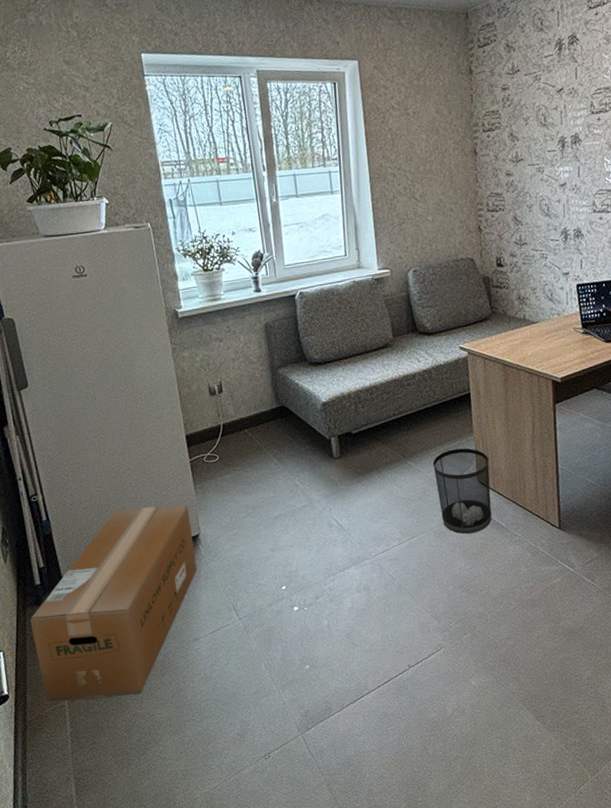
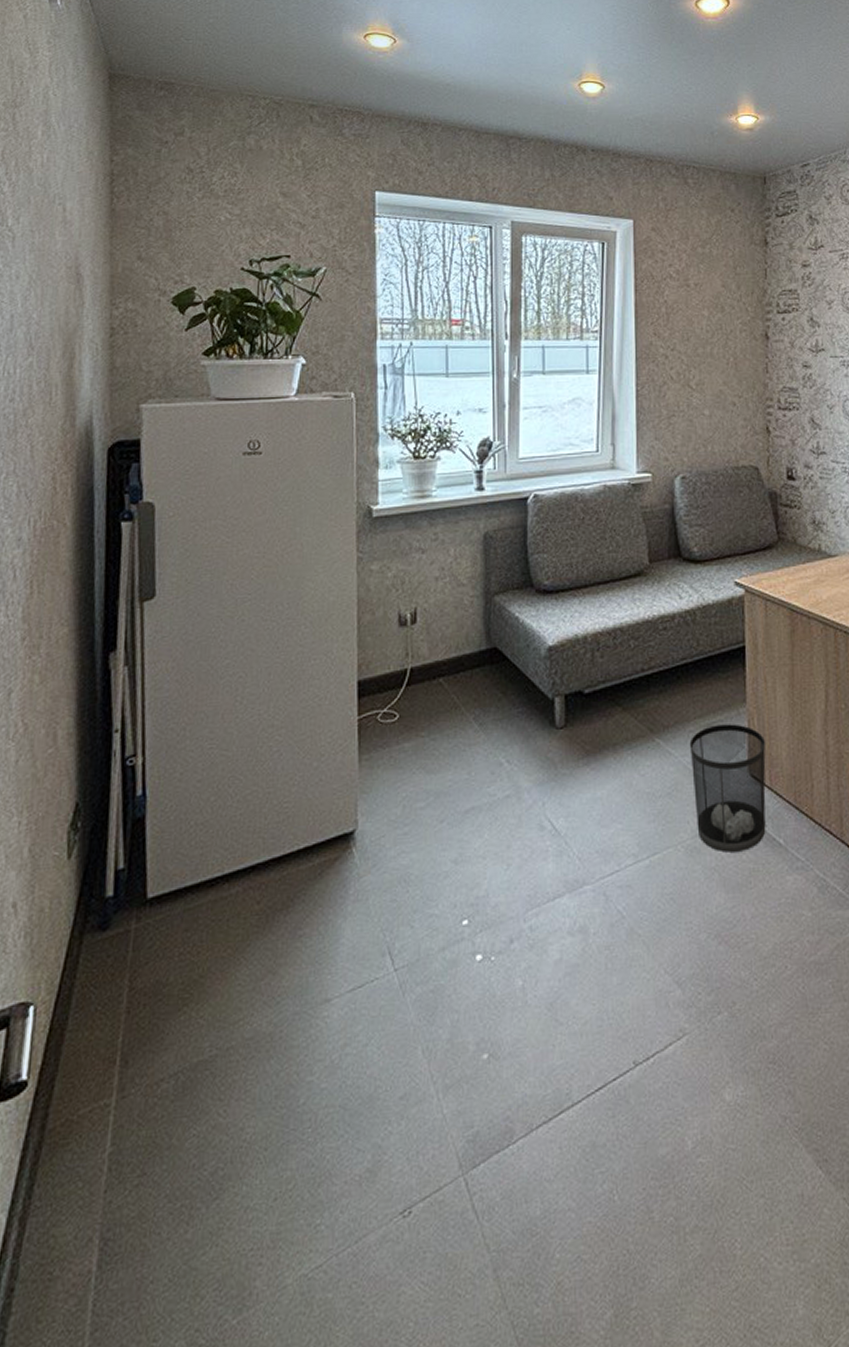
box: present [30,505,197,702] -> none [83,783,346,1097]

